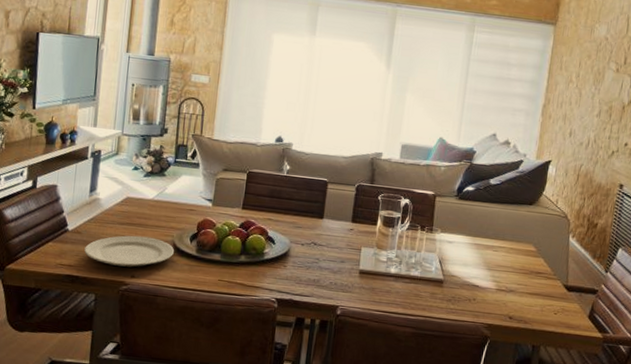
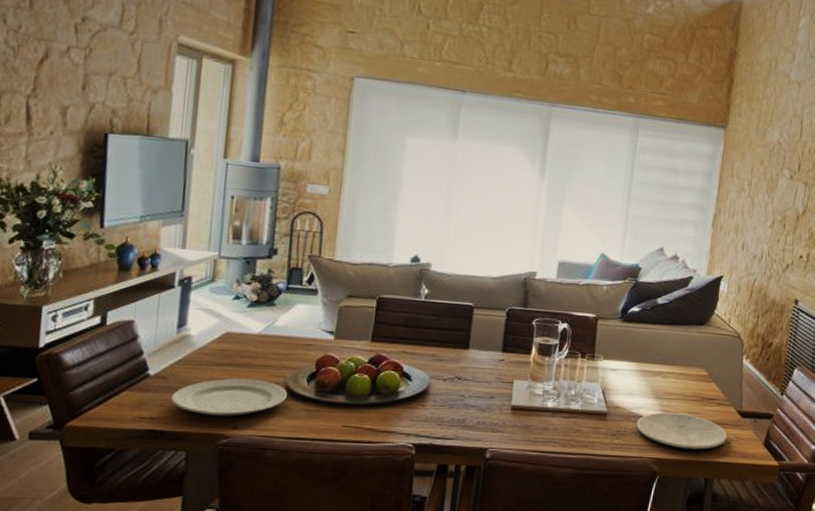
plate: none [469,282,554,319] -> present [636,412,728,450]

